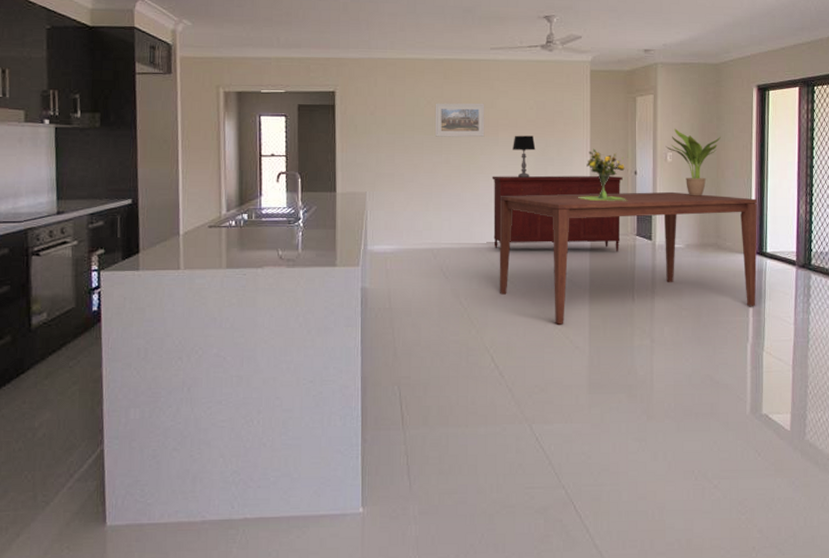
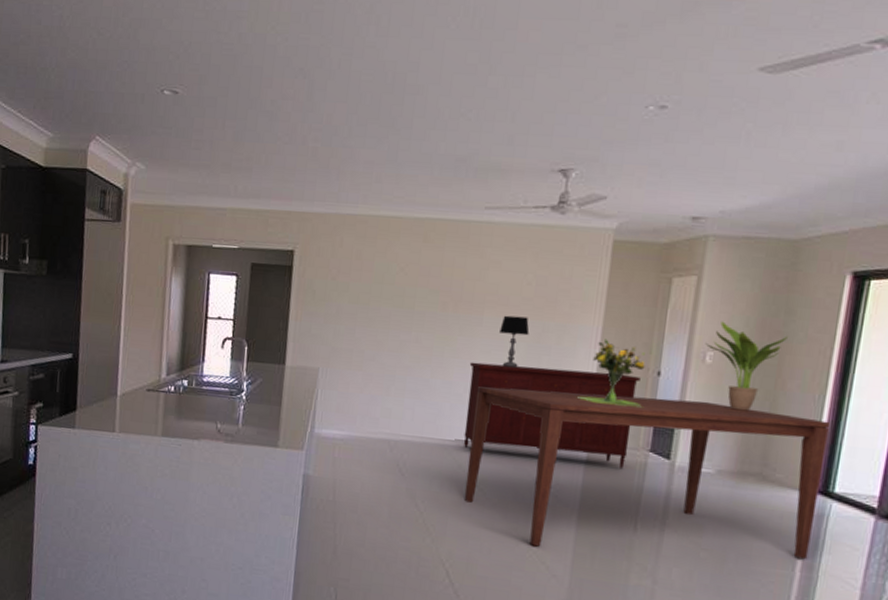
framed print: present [435,103,485,138] -> none [406,270,471,315]

